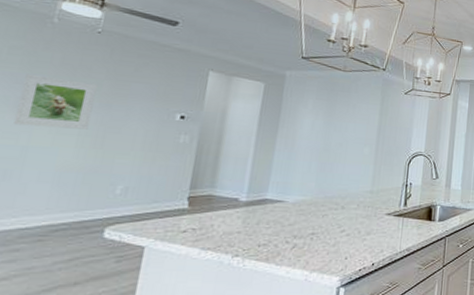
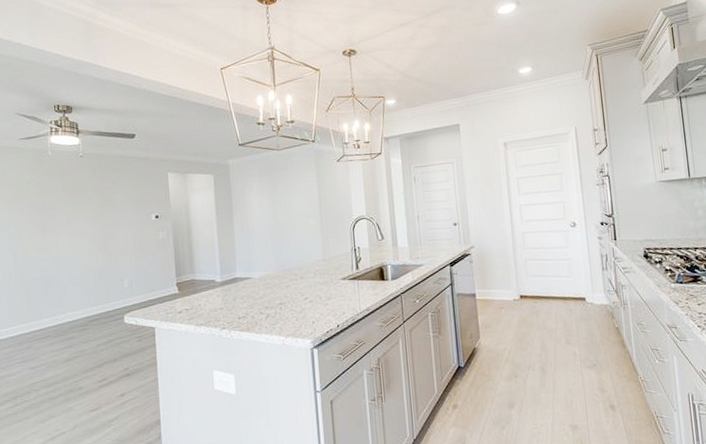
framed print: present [13,73,98,130] -> none [42,200,93,243]

